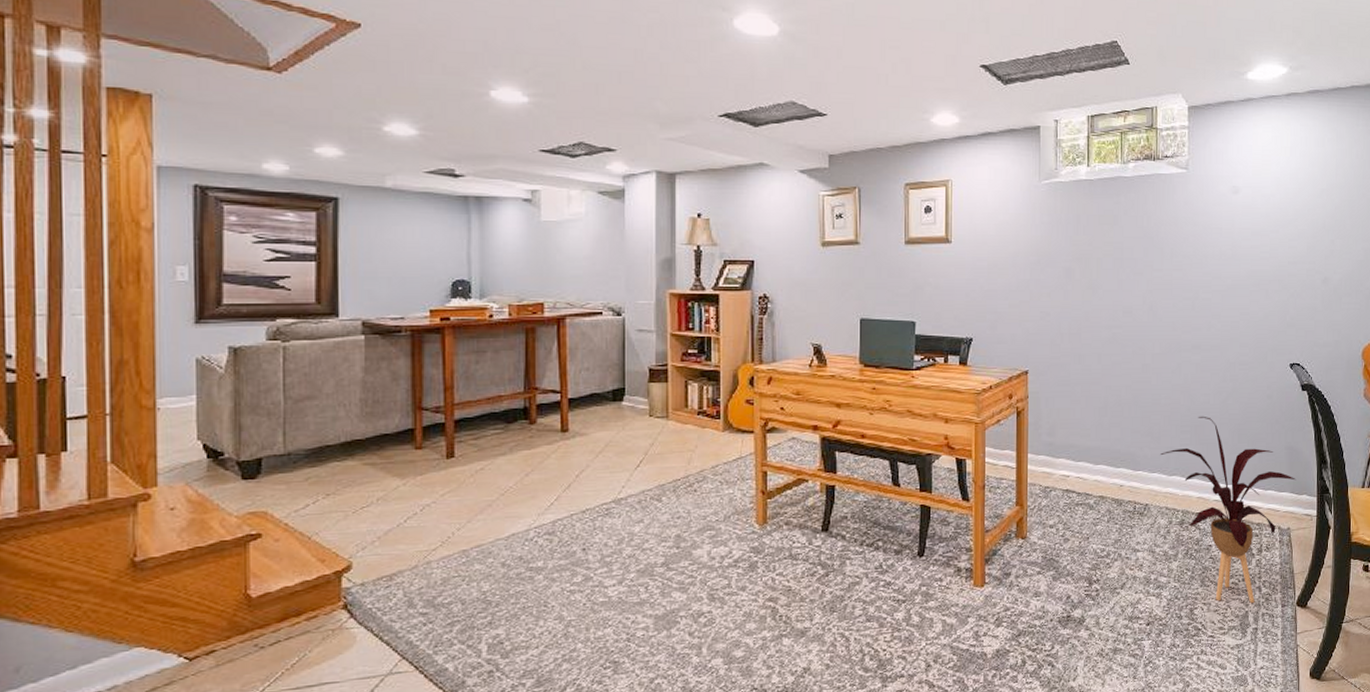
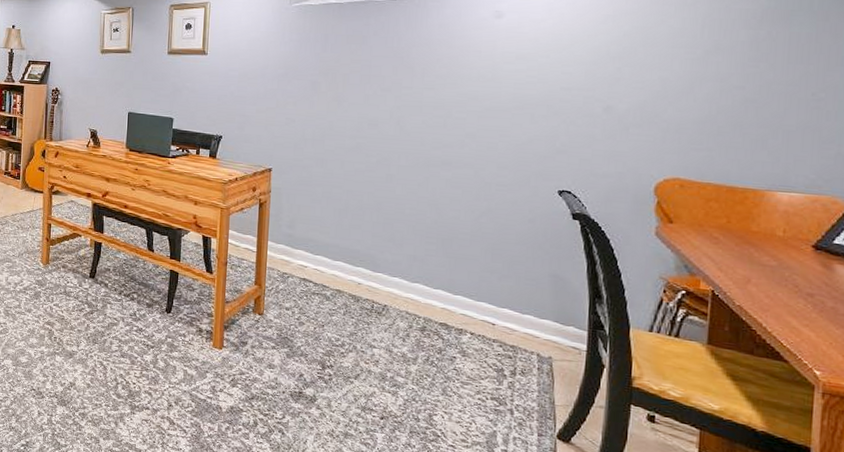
house plant: present [1160,416,1296,603] -> none [402,230,562,424]

